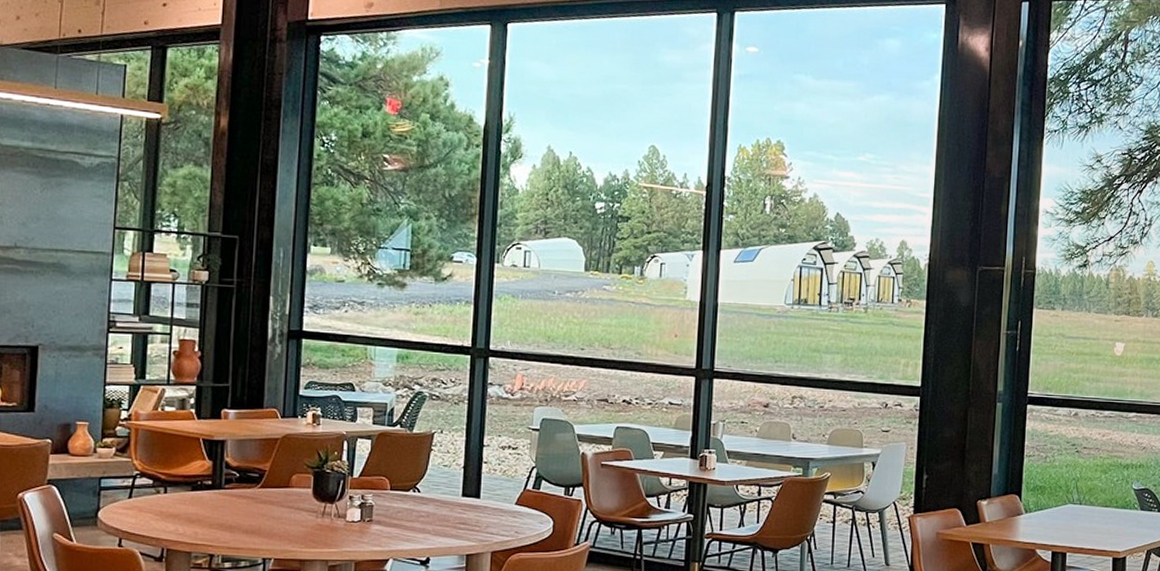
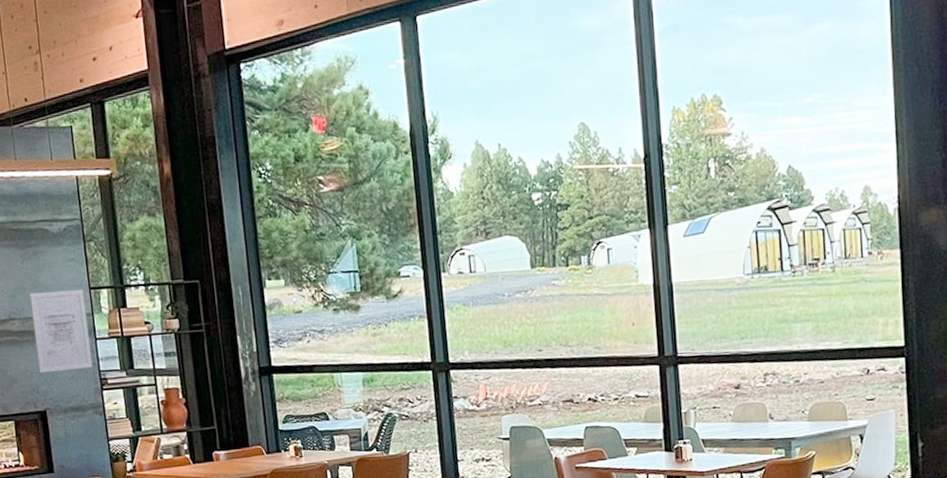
wall art: none [38,223,106,308] -> present [29,289,93,373]

